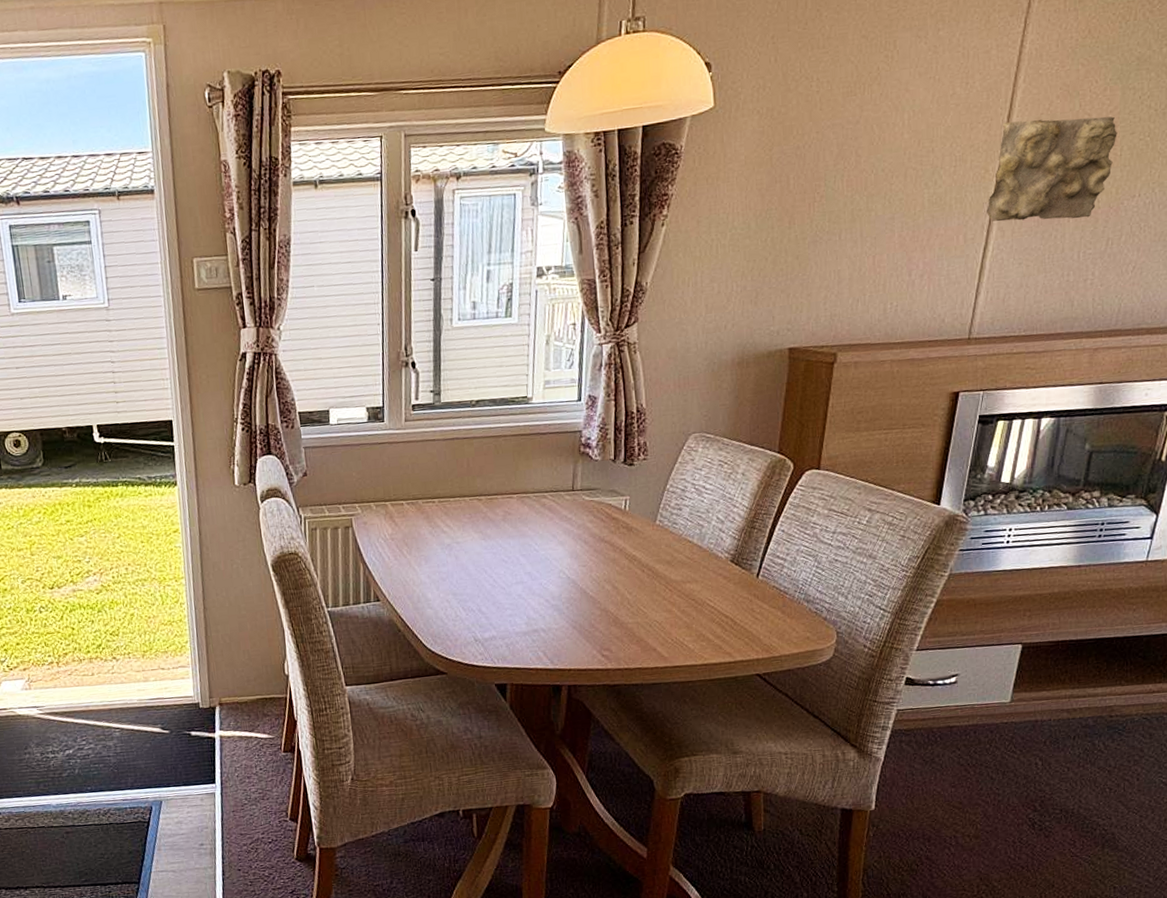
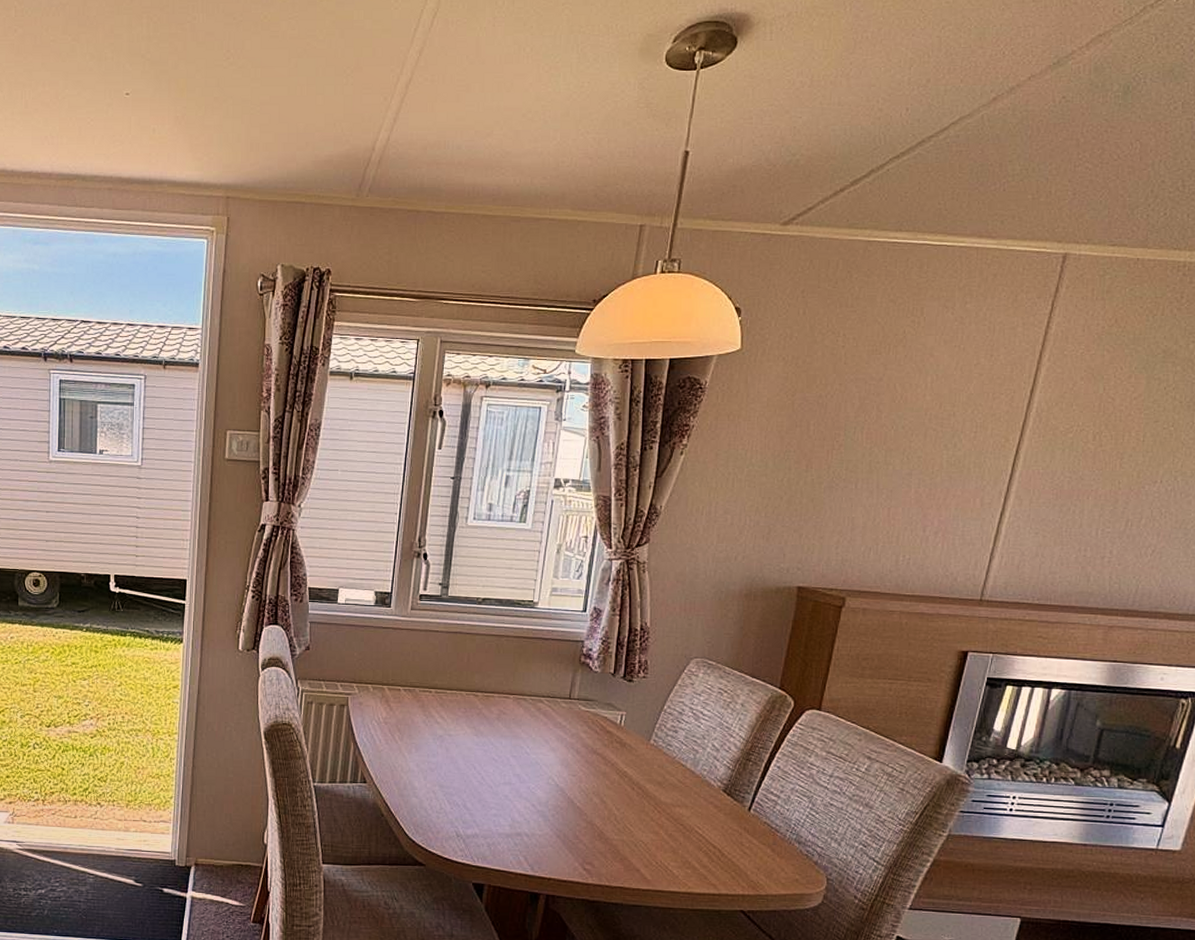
stone relief: present [987,116,1117,222] -> none [1005,397,1141,497]

